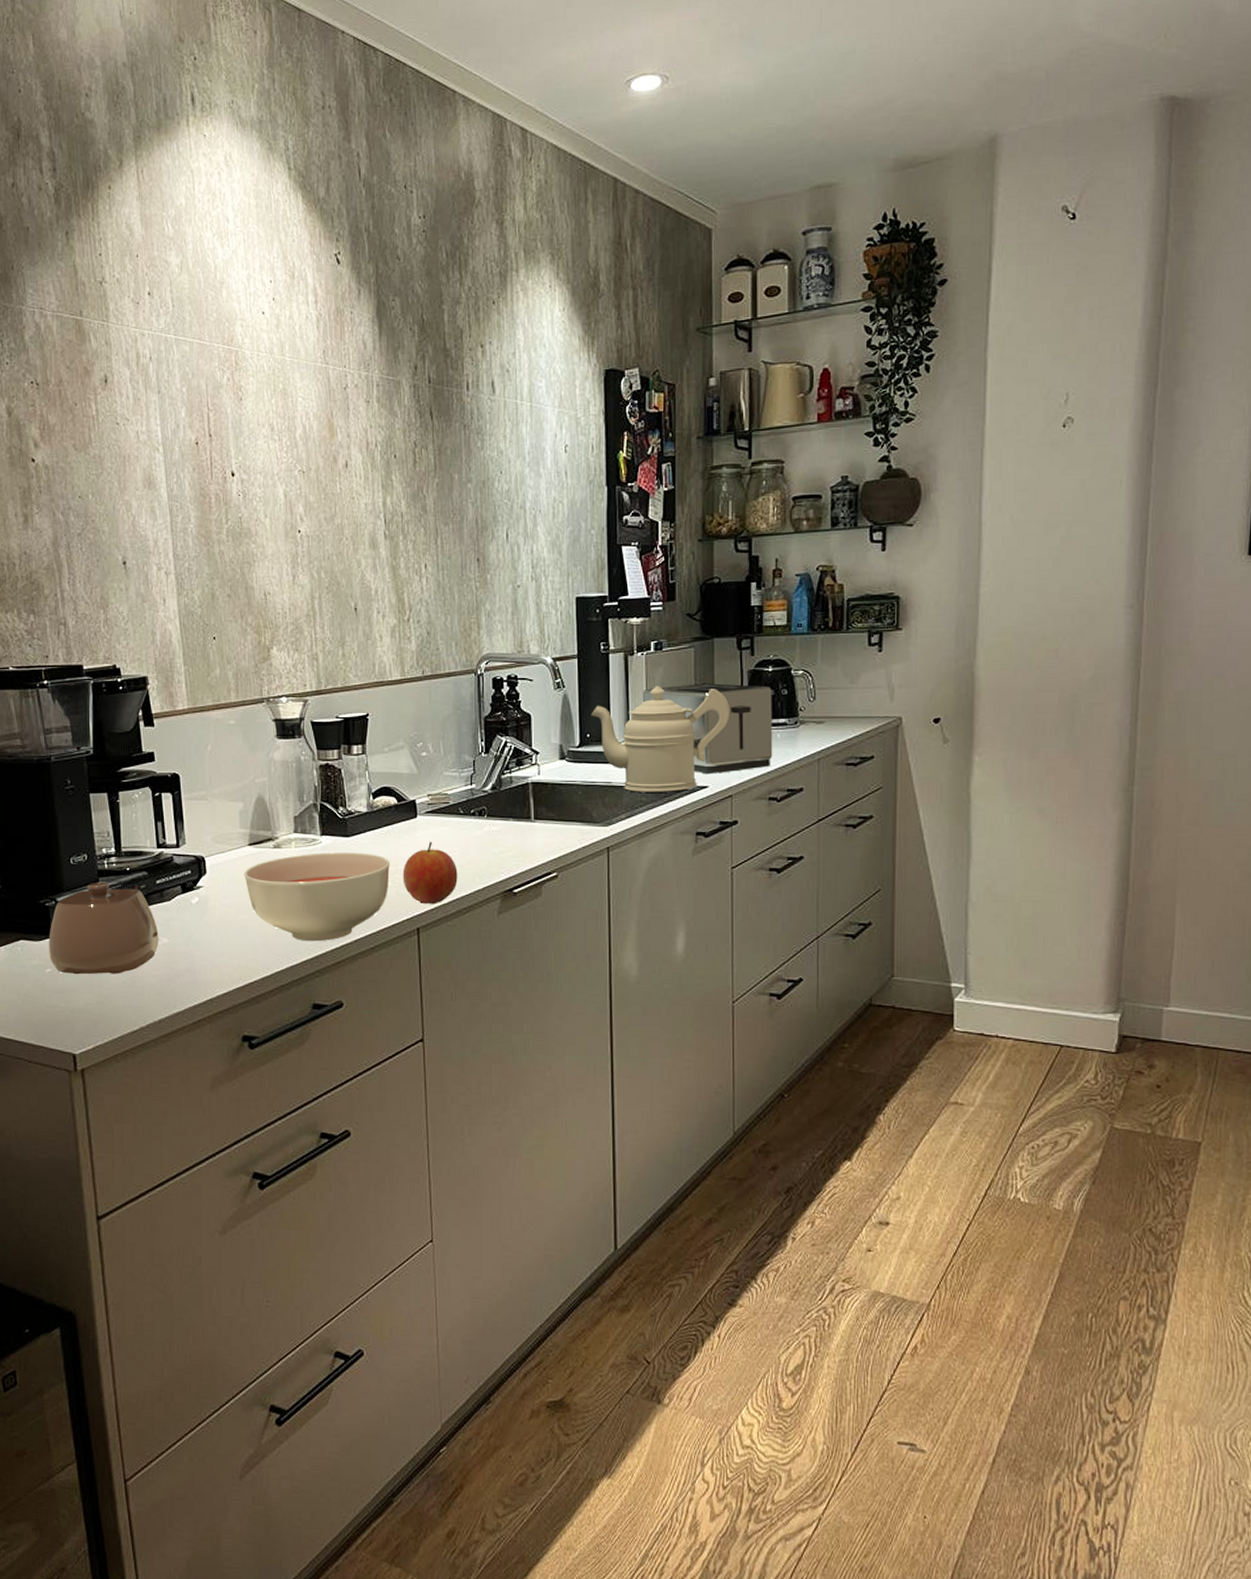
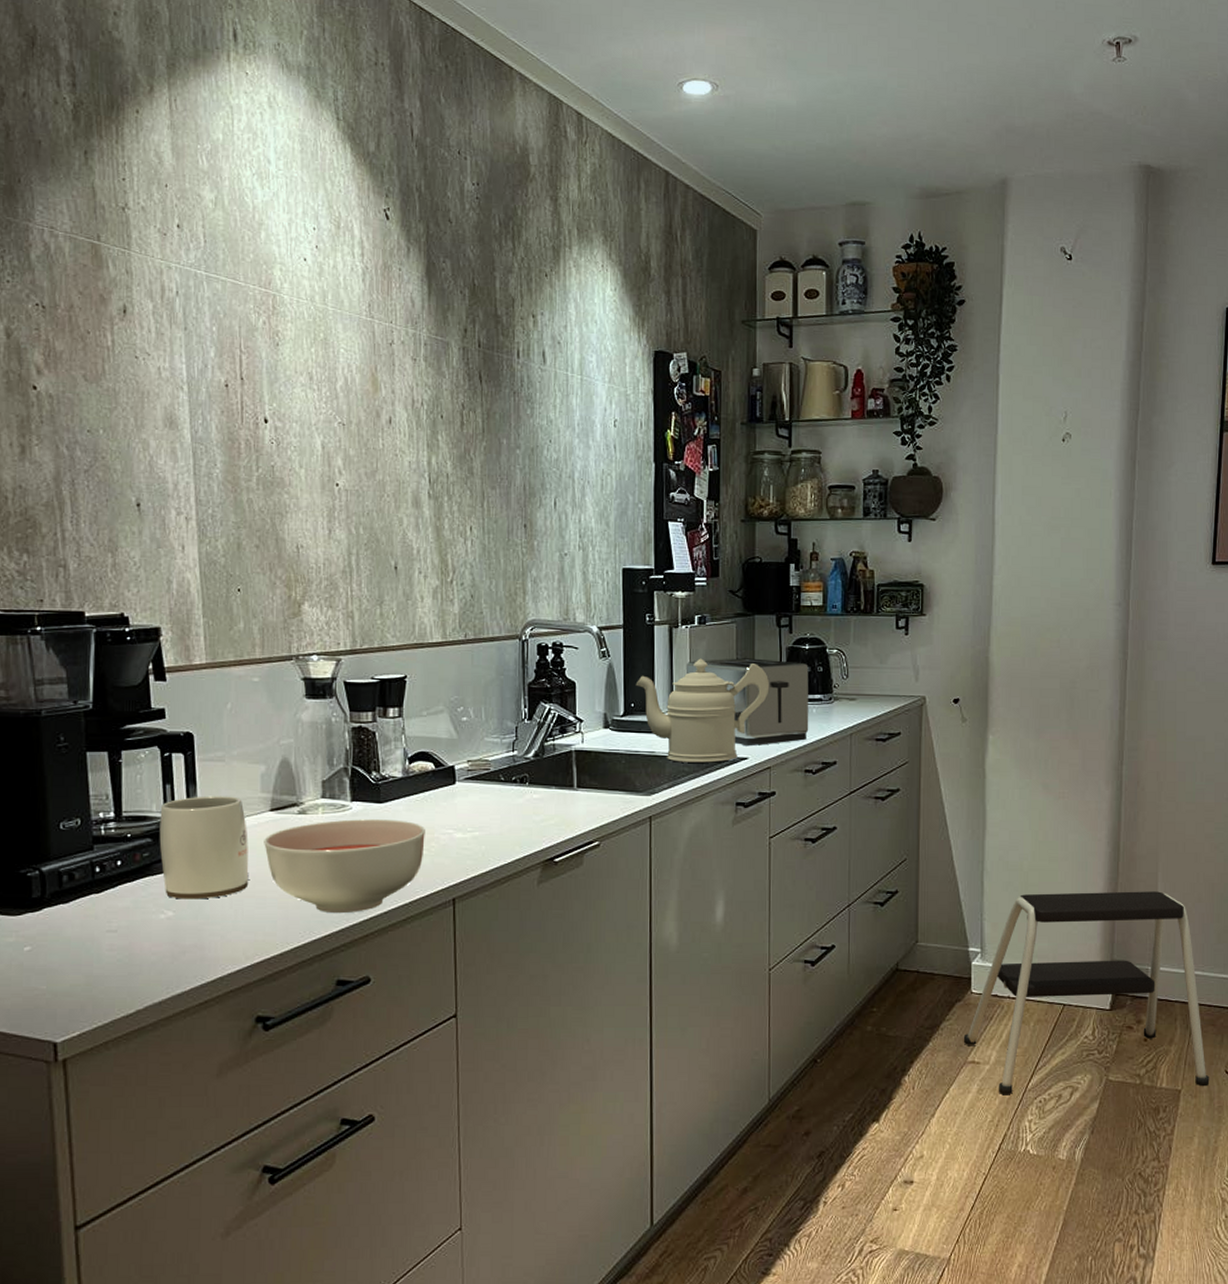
sugar bowl: present [49,882,159,975] -> none [29,849,163,953]
mug: none [153,832,232,928] -> present [159,796,249,900]
fruit: present [402,841,458,905] -> none [438,808,497,874]
step stool: none [944,924,1237,1140] -> present [963,891,1210,1095]

